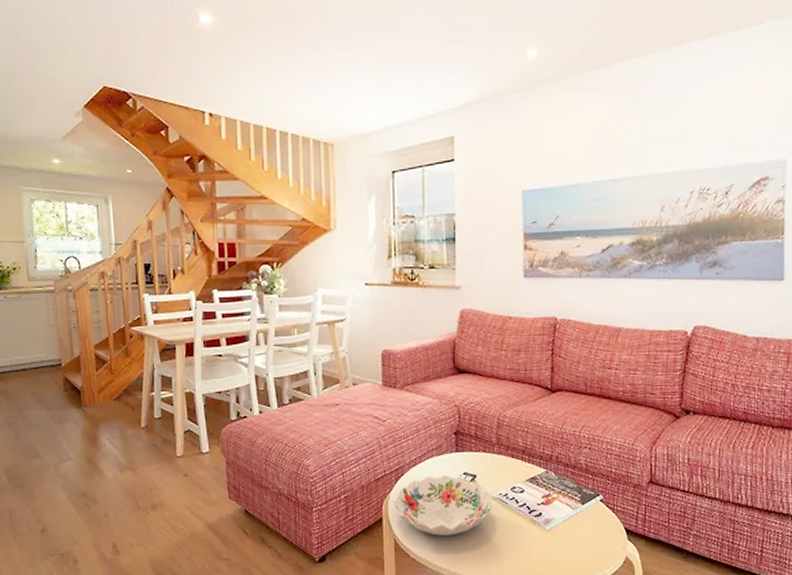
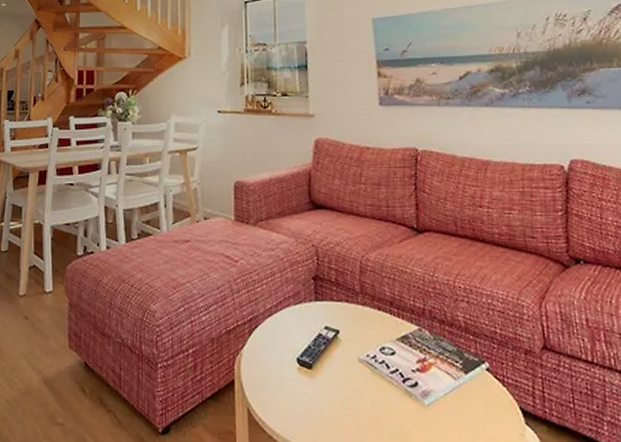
decorative bowl: present [394,475,493,536] -> none [248,329,360,407]

